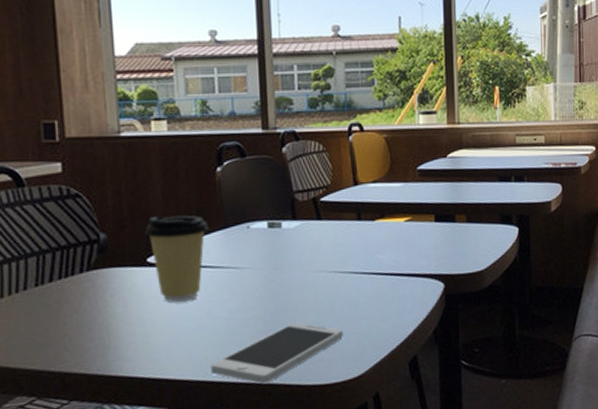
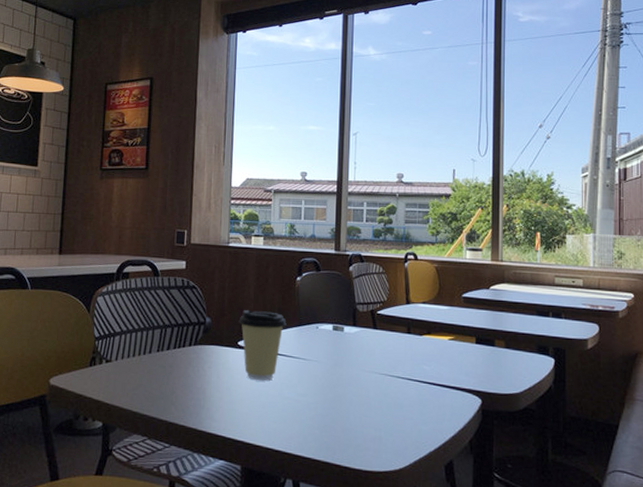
smartphone: present [210,322,343,385] -> none [277,412,388,461]

